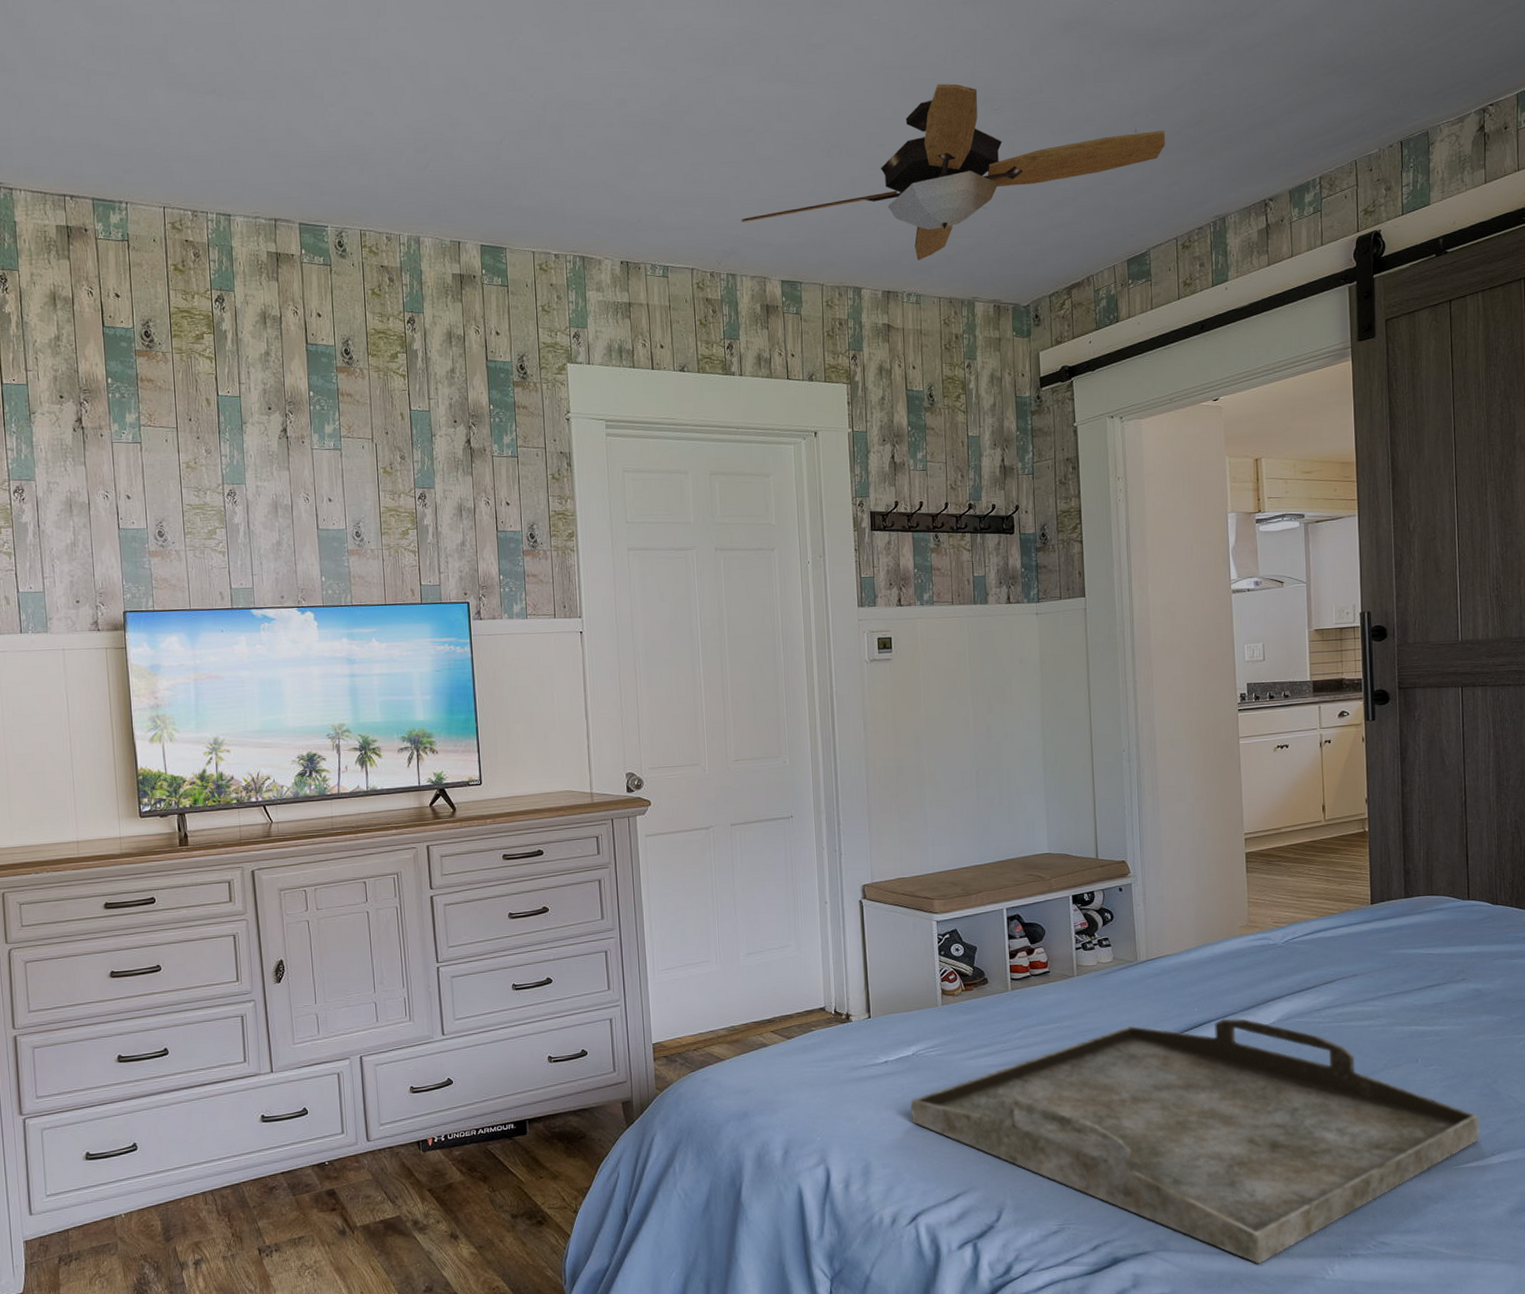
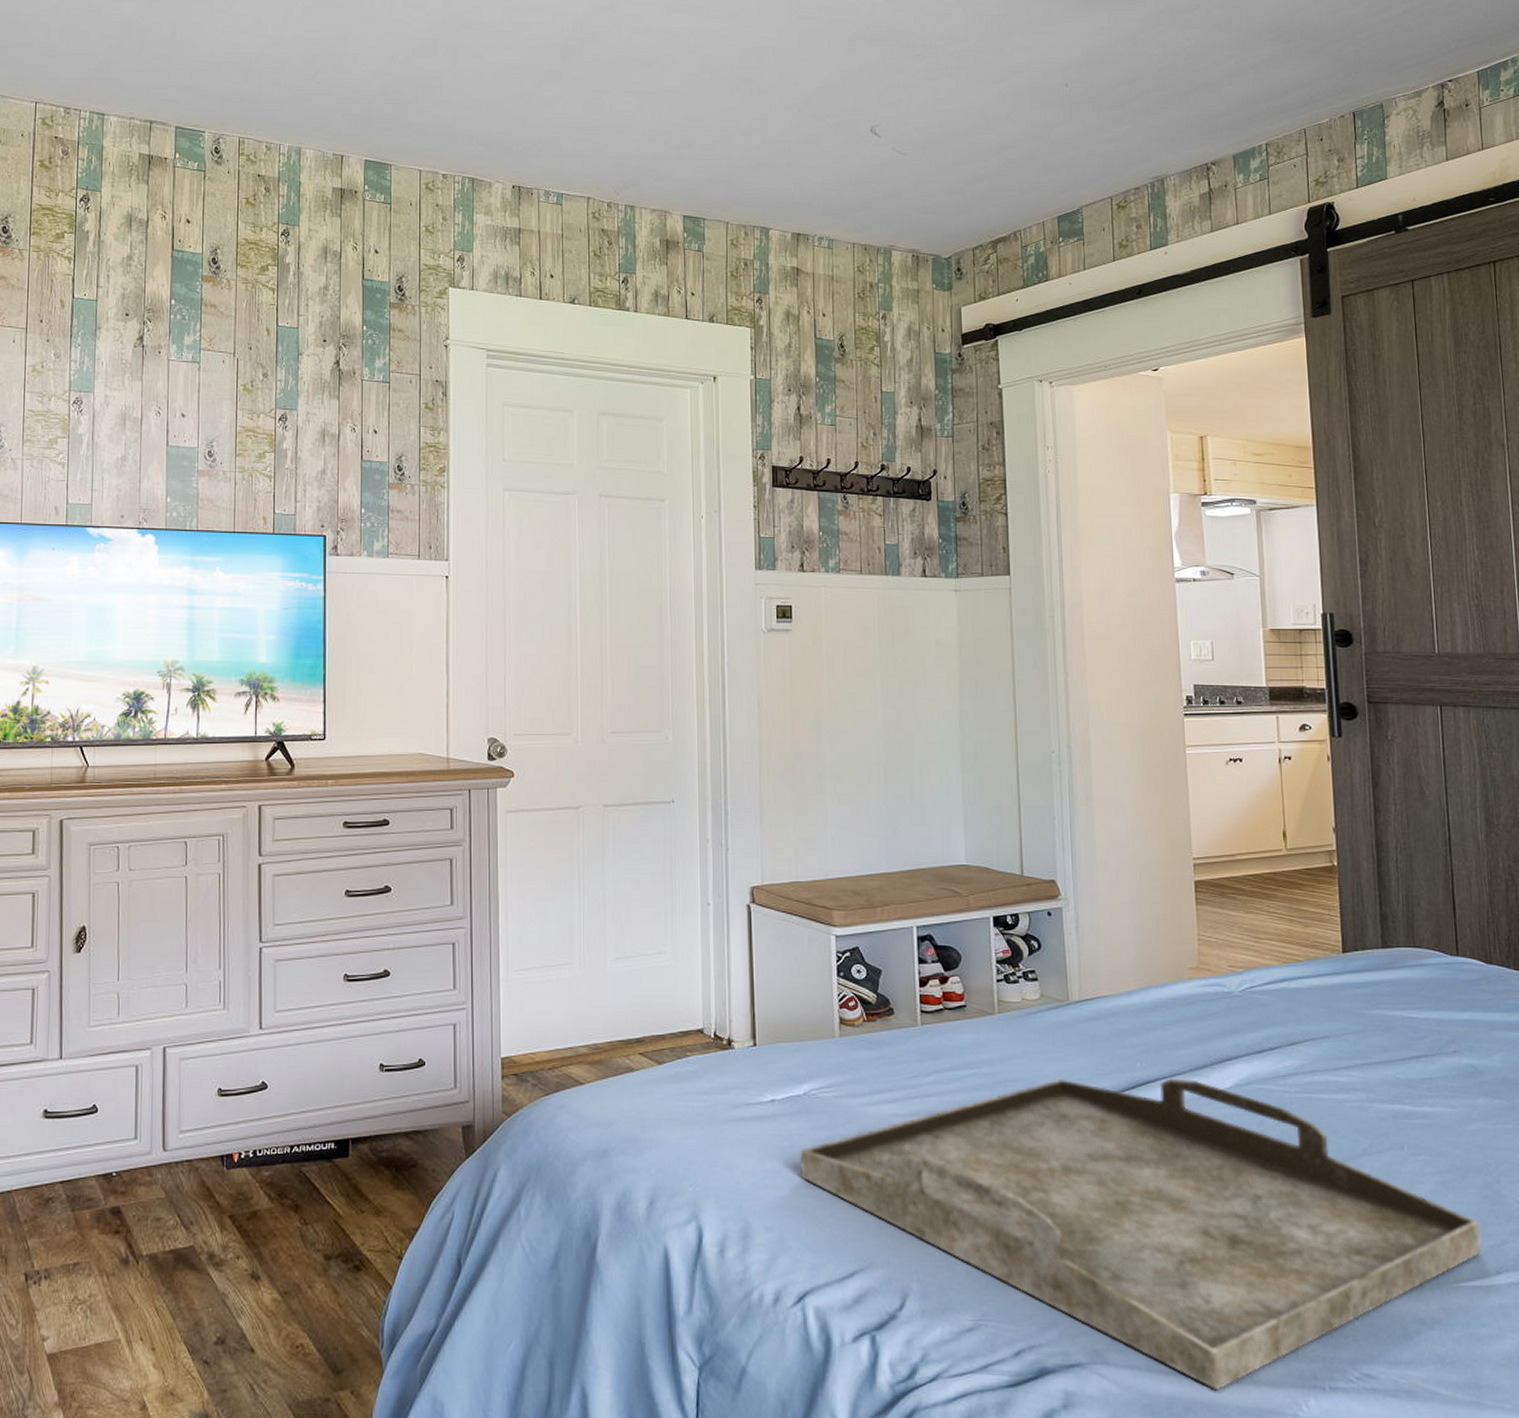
ceiling fan: present [741,83,1166,260] -> none [642,26,1100,204]

